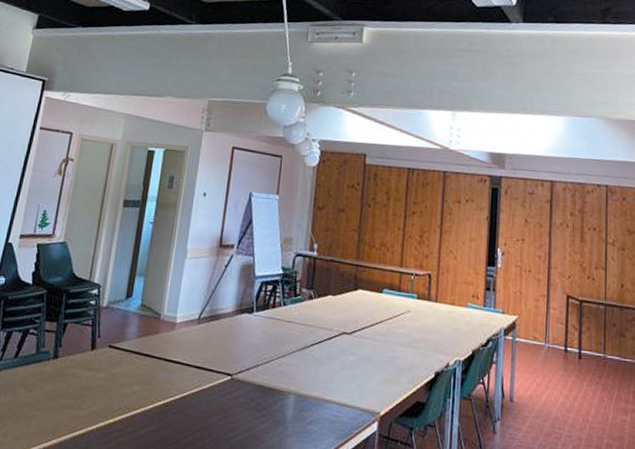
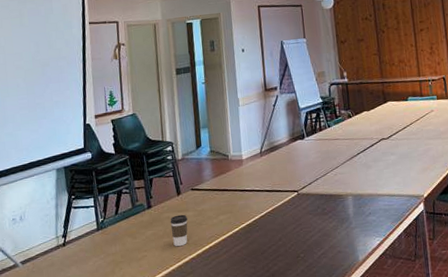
coffee cup: none [73,373,97,413] -> present [170,214,188,247]

